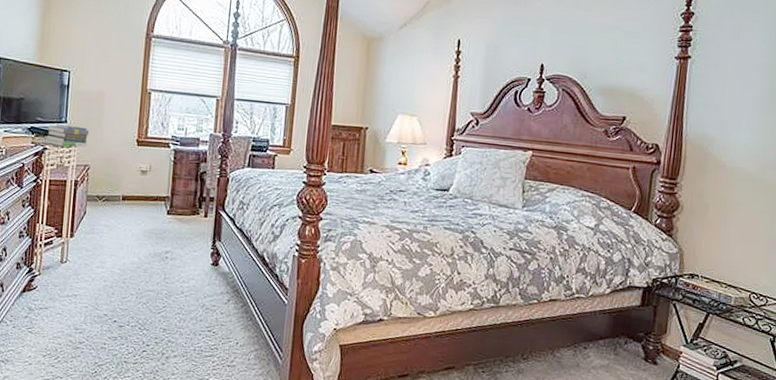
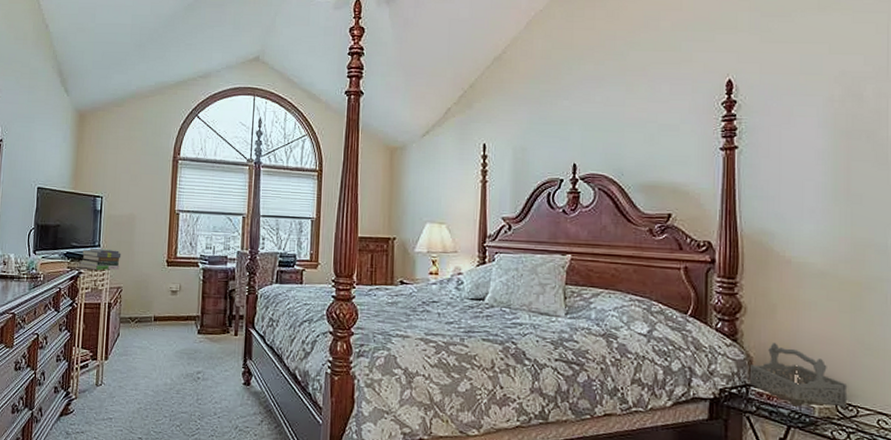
decorative basket: none [678,239,761,299] -> present [749,343,848,409]

